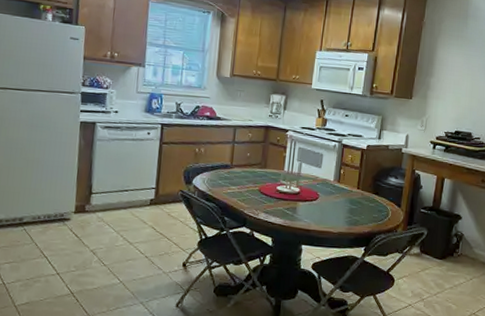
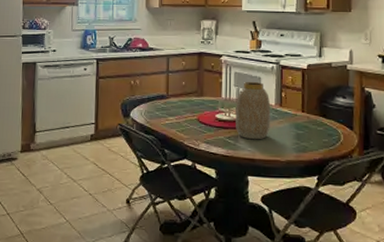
vase: none [295,157,330,212] -> present [236,81,271,140]

